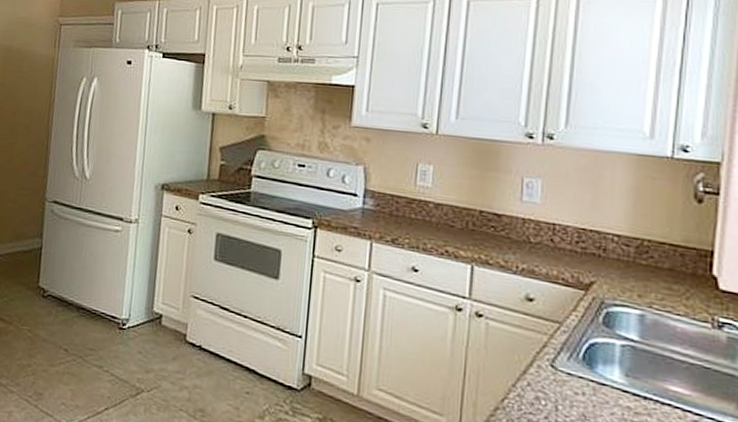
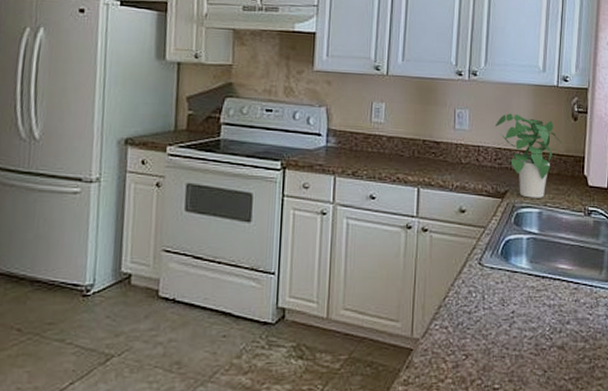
potted plant: none [577,187,677,298] -> present [494,113,562,198]

